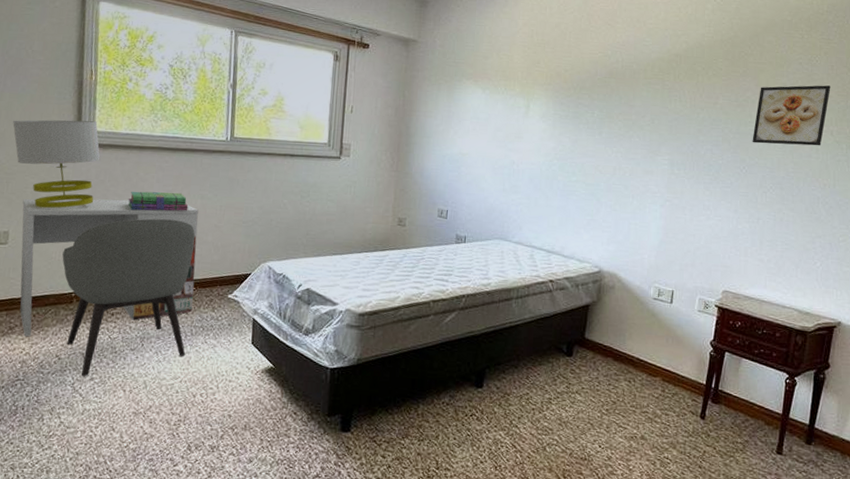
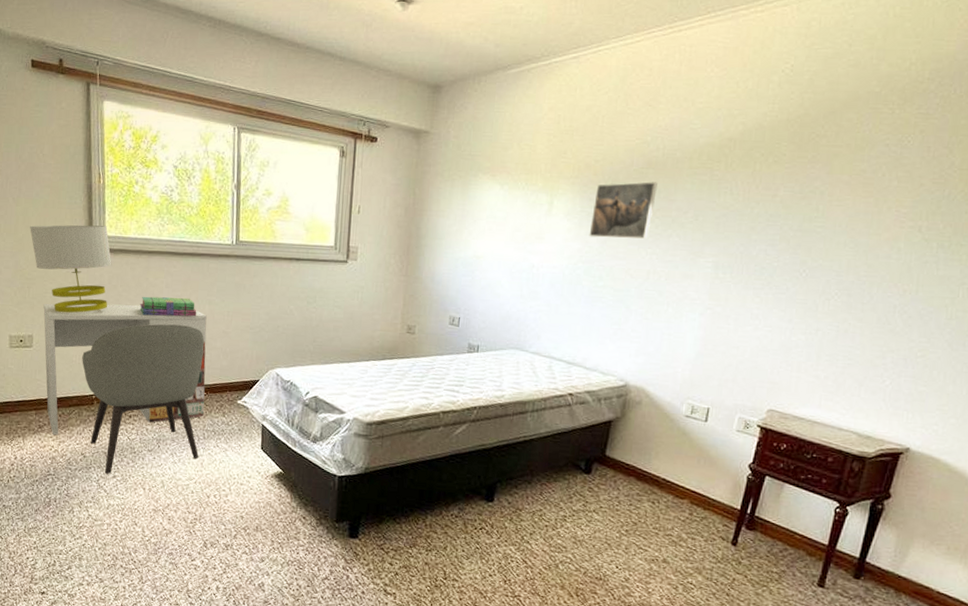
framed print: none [562,89,618,139] -> present [589,181,657,239]
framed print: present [752,85,831,146] -> none [817,171,924,245]

